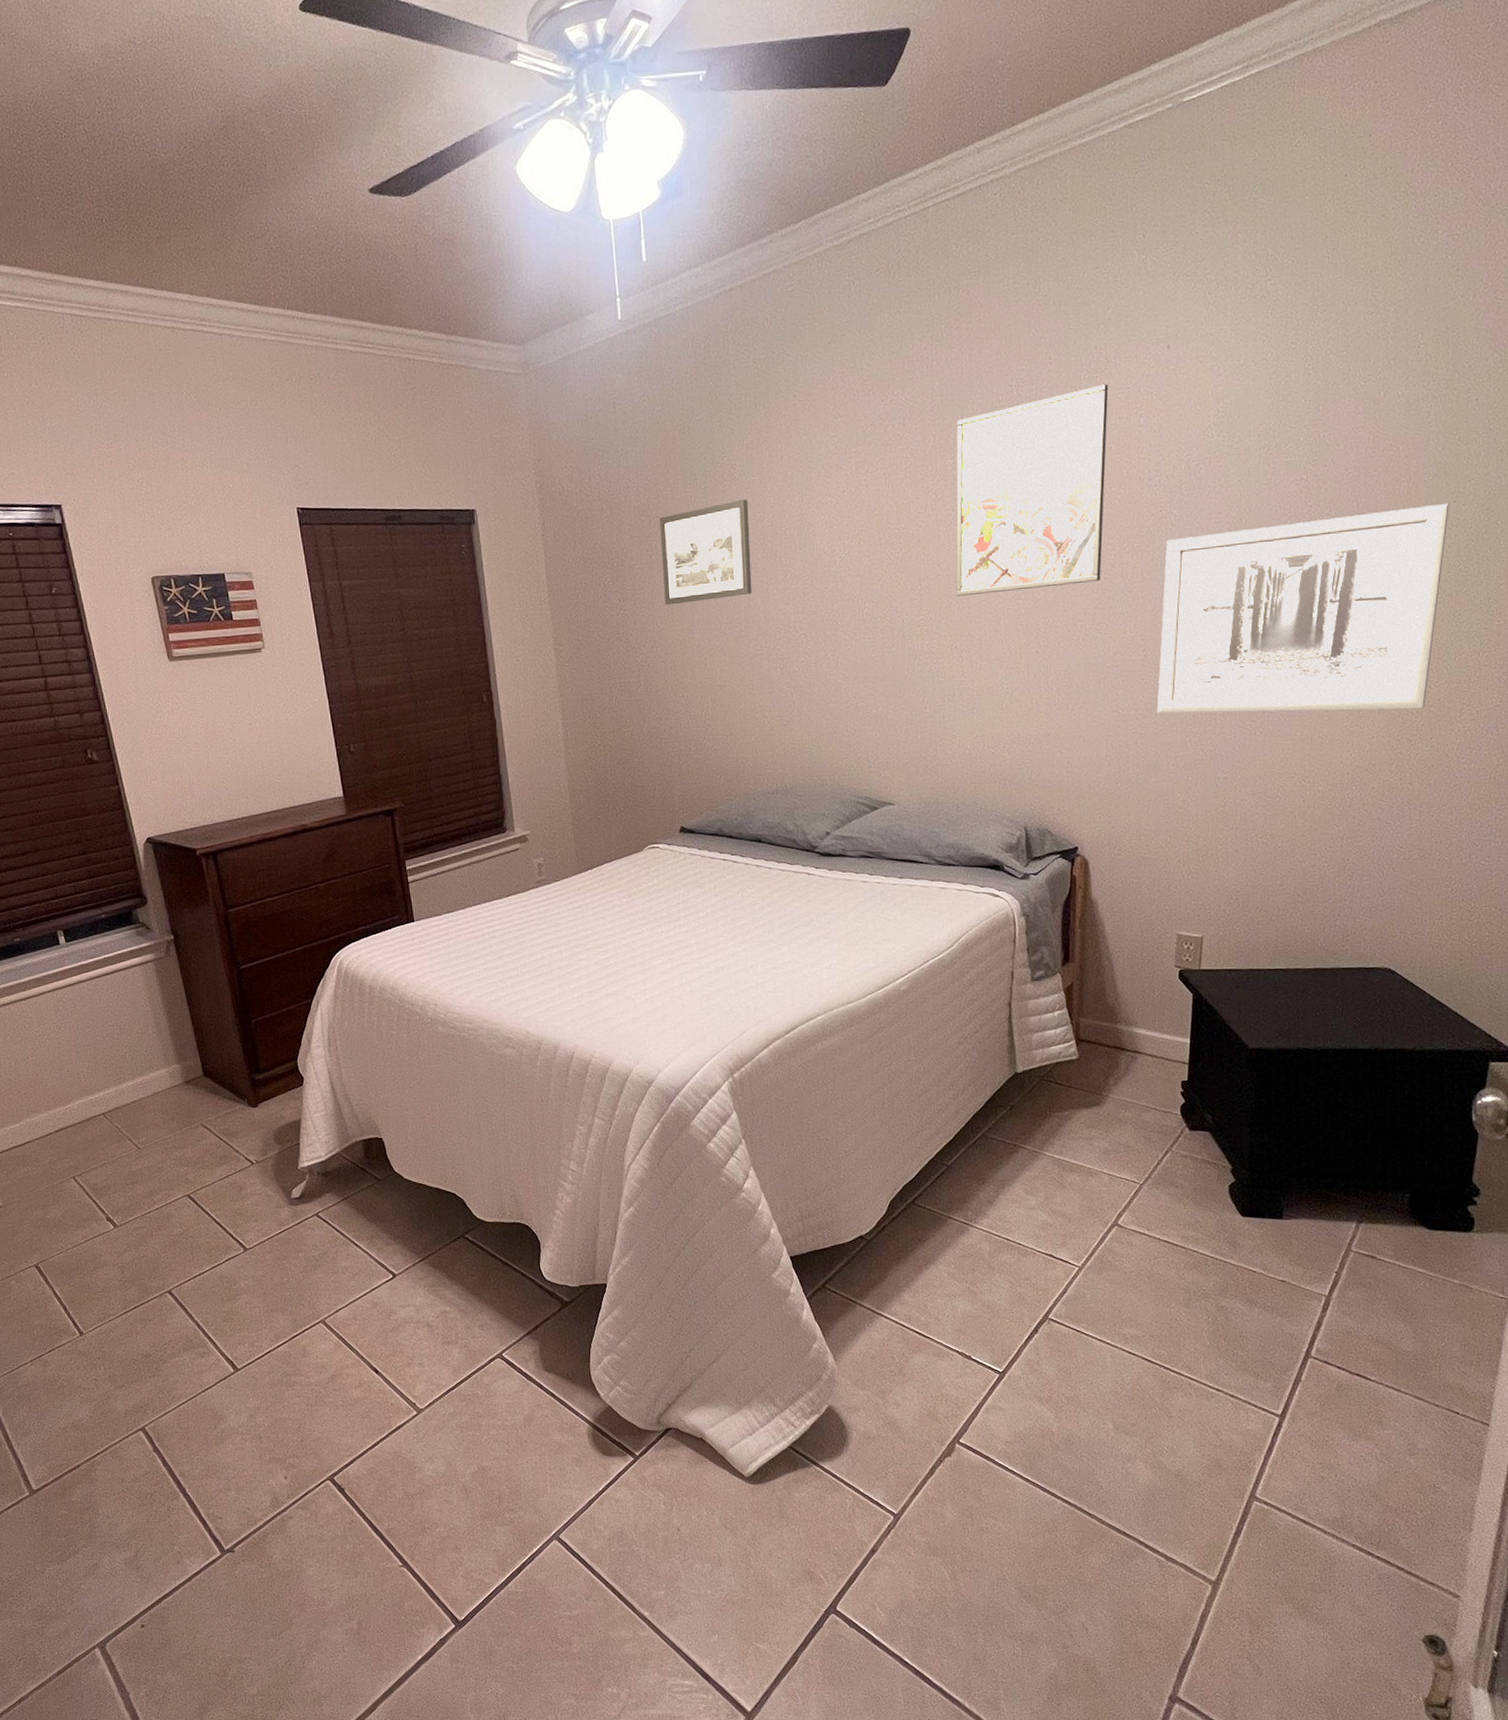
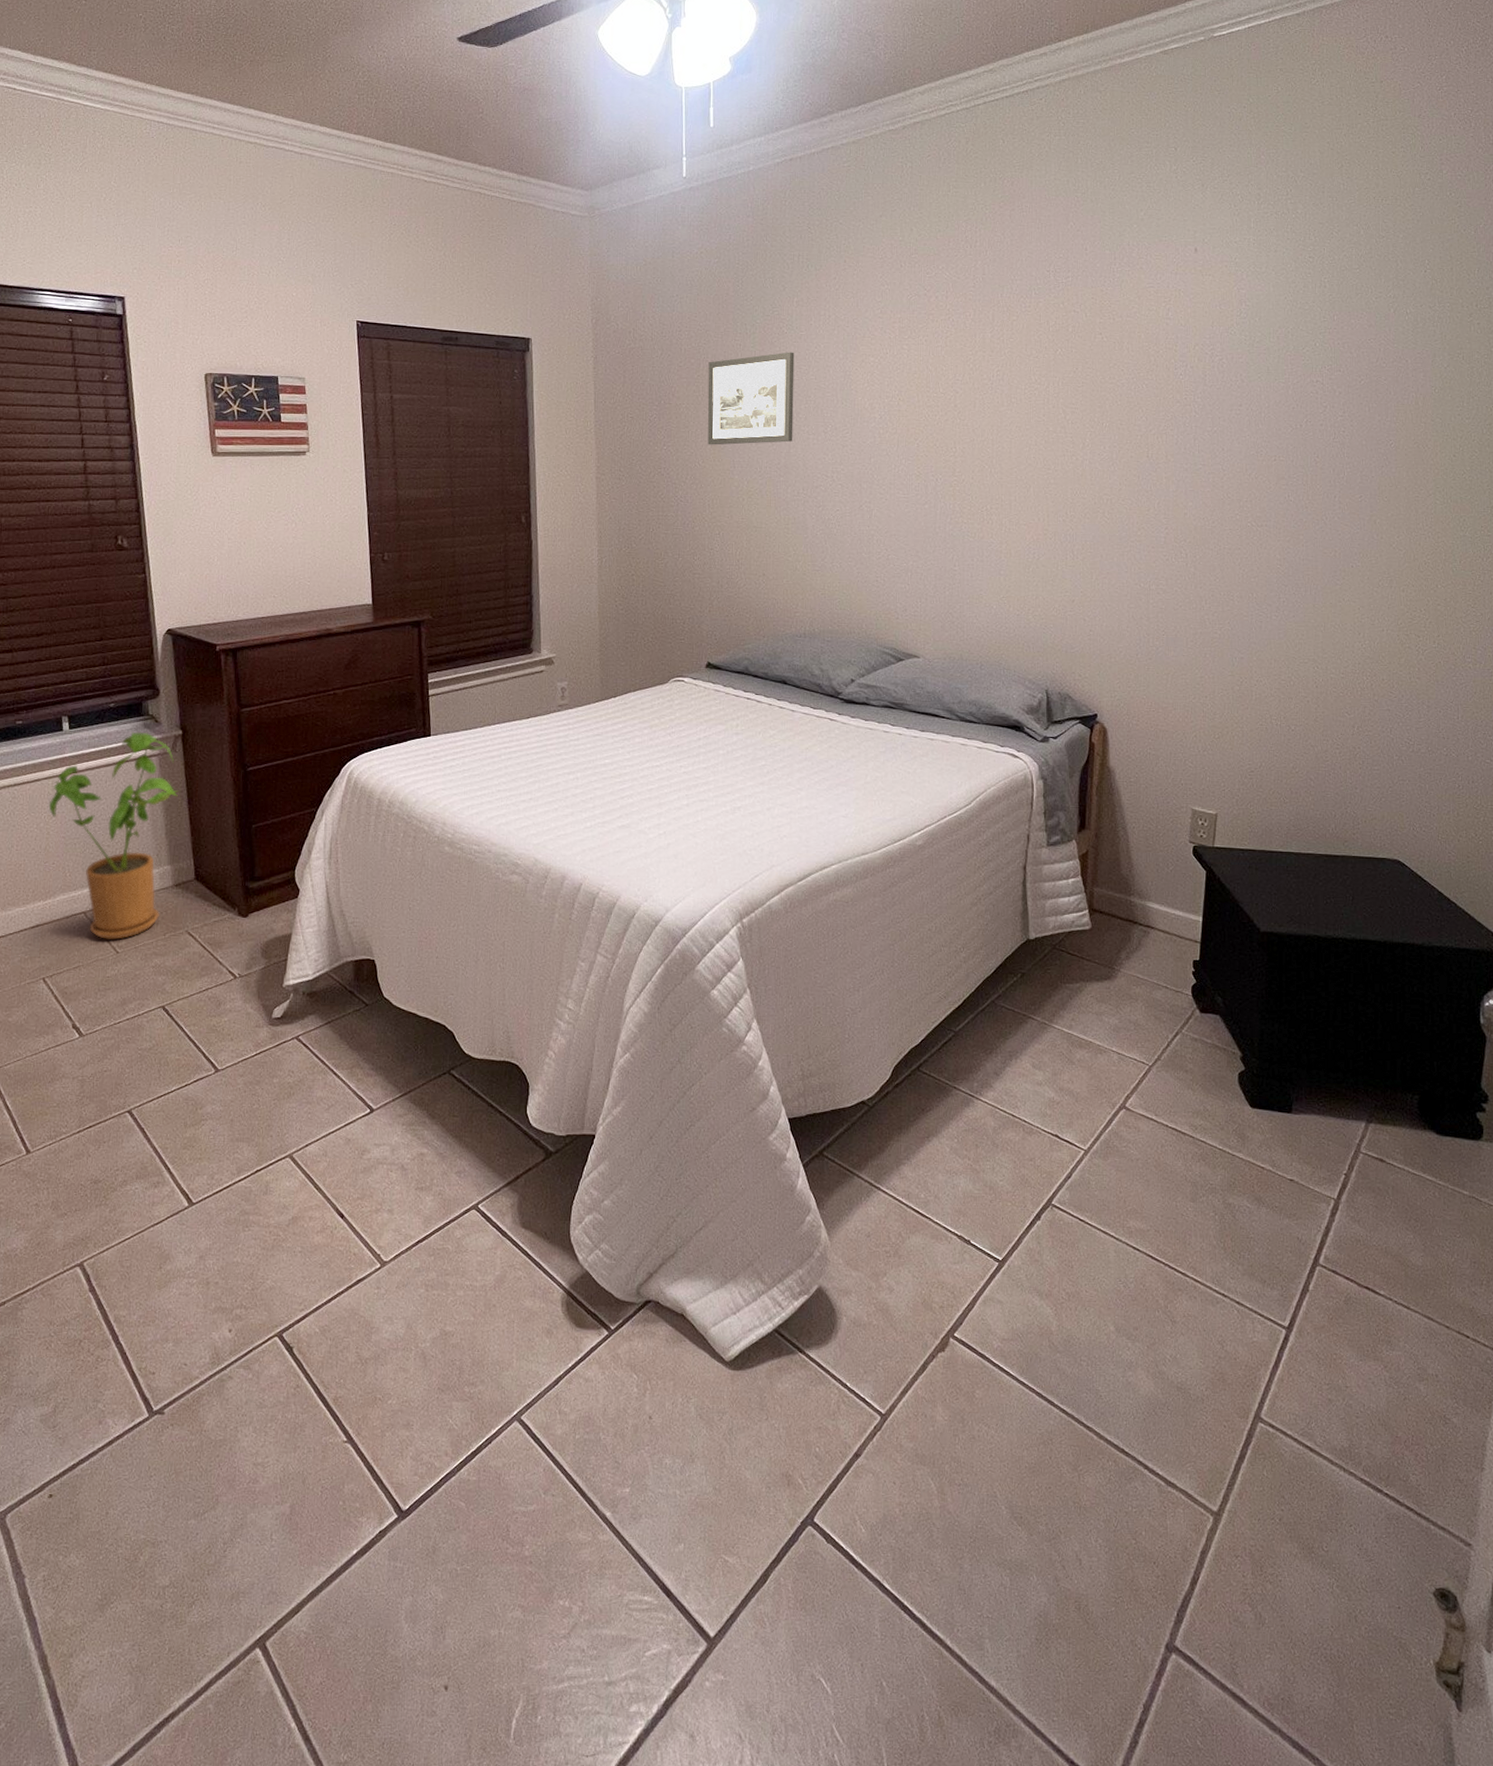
house plant: none [56,939,178,1137] -> present [48,731,179,940]
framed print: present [955,383,1109,597] -> none [989,277,1140,462]
wall art: present [1157,503,1449,714] -> none [1177,415,1454,607]

